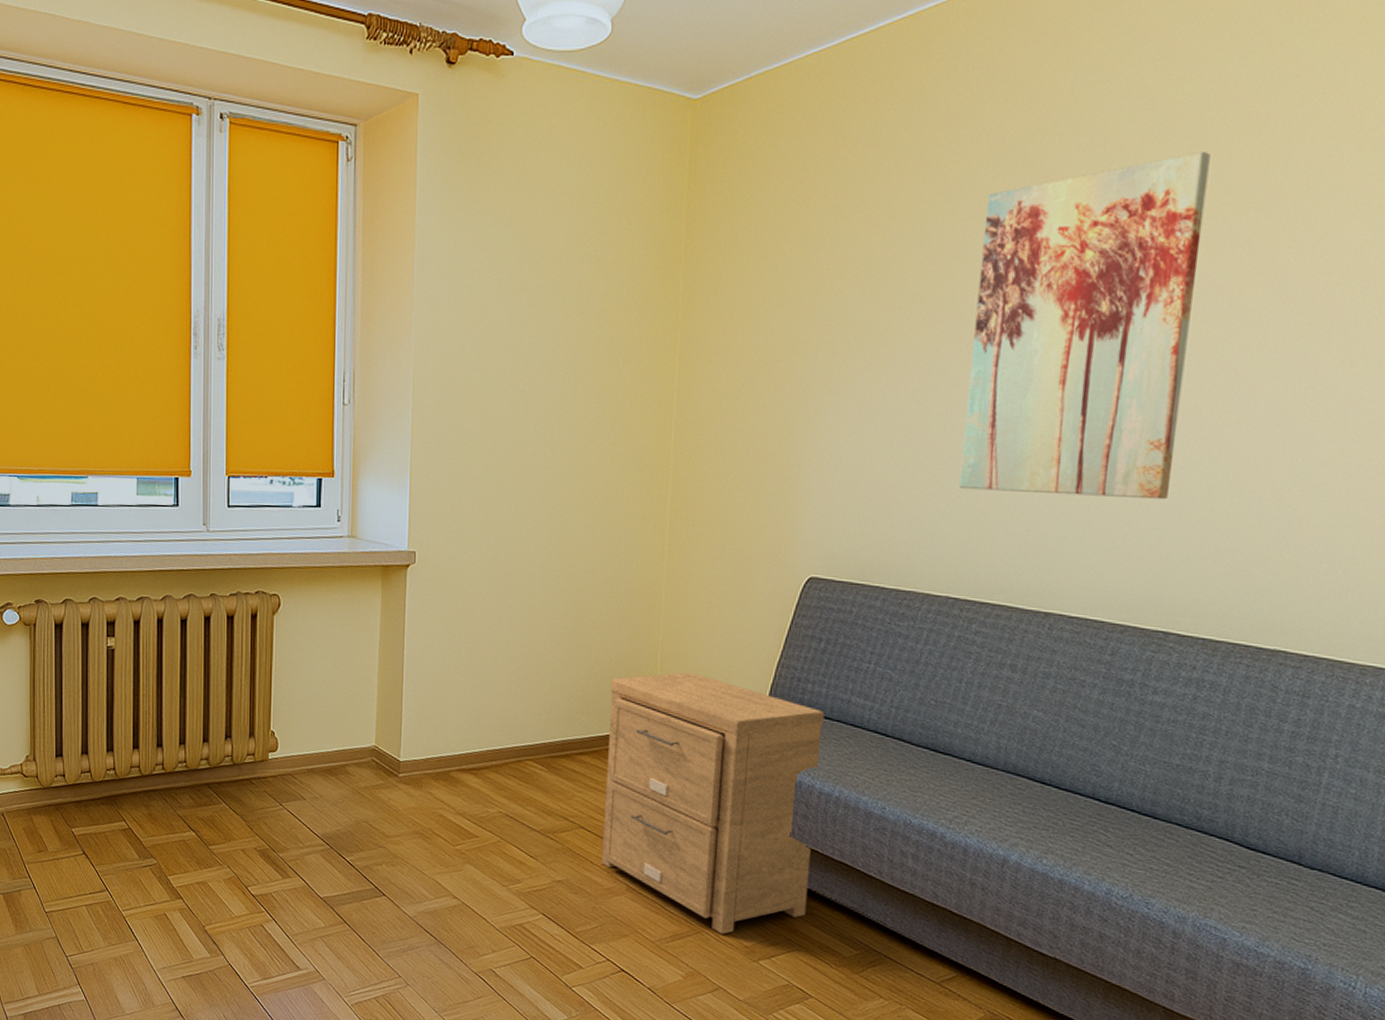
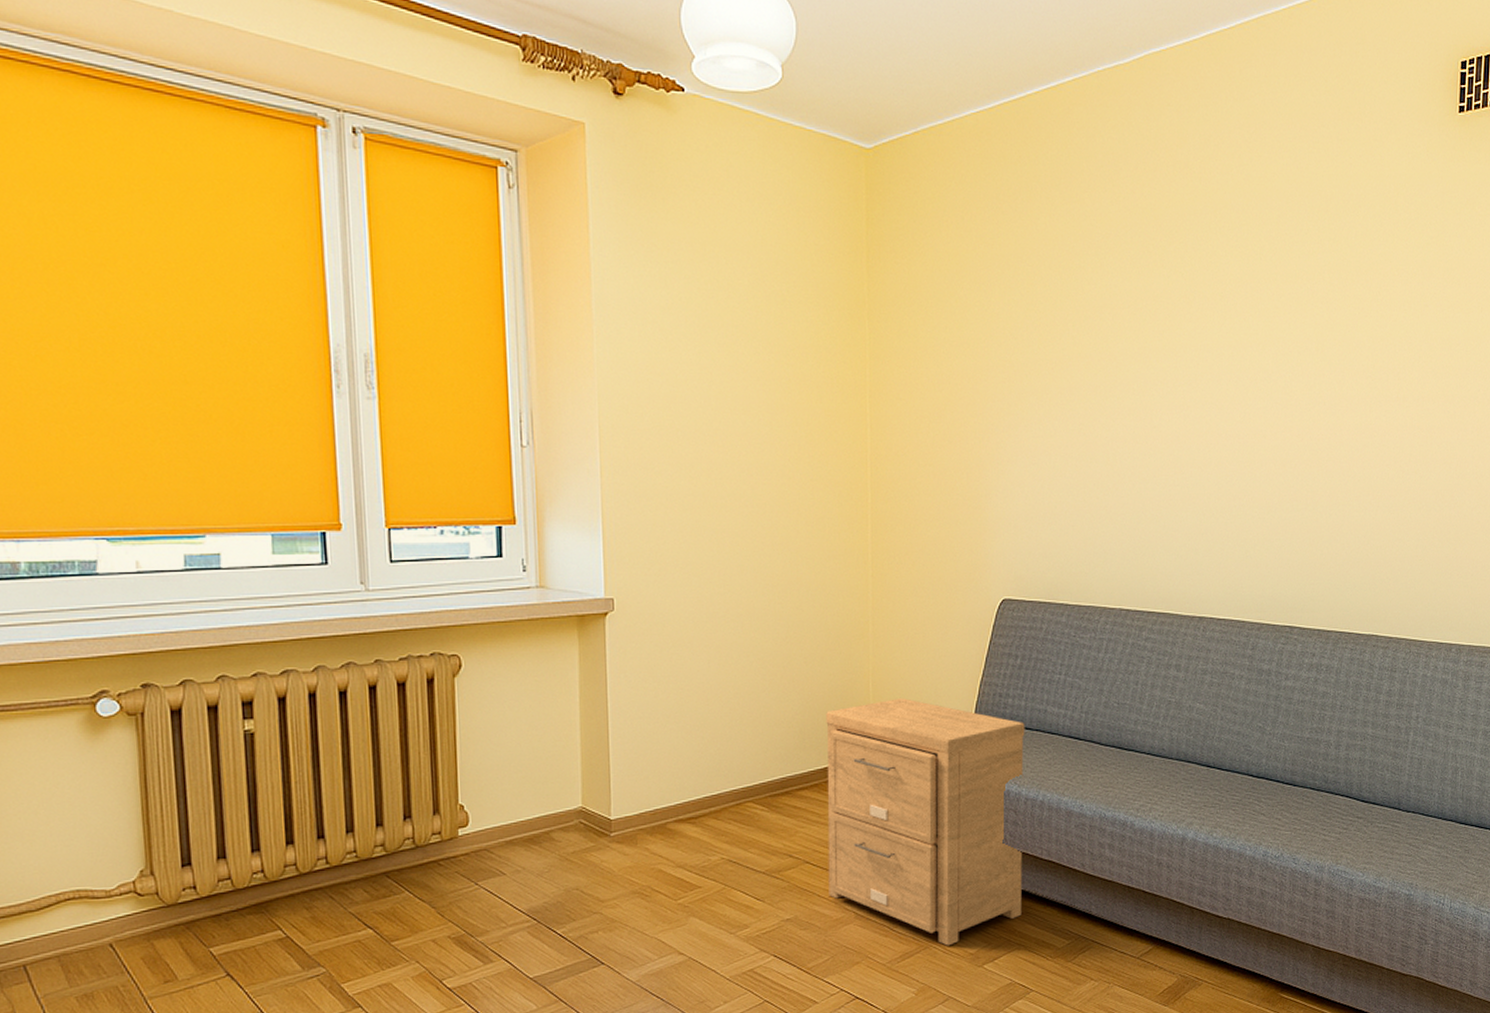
wall art: present [959,152,1211,500] -> none [1123,222,1294,515]

